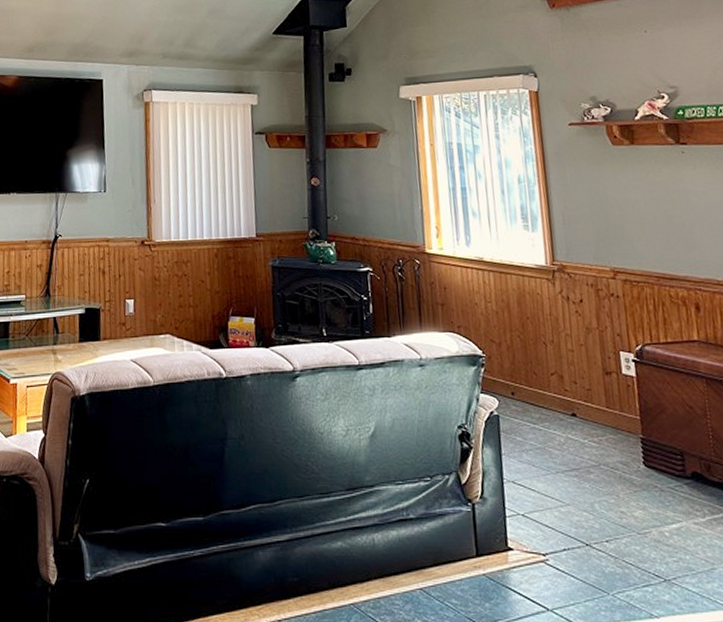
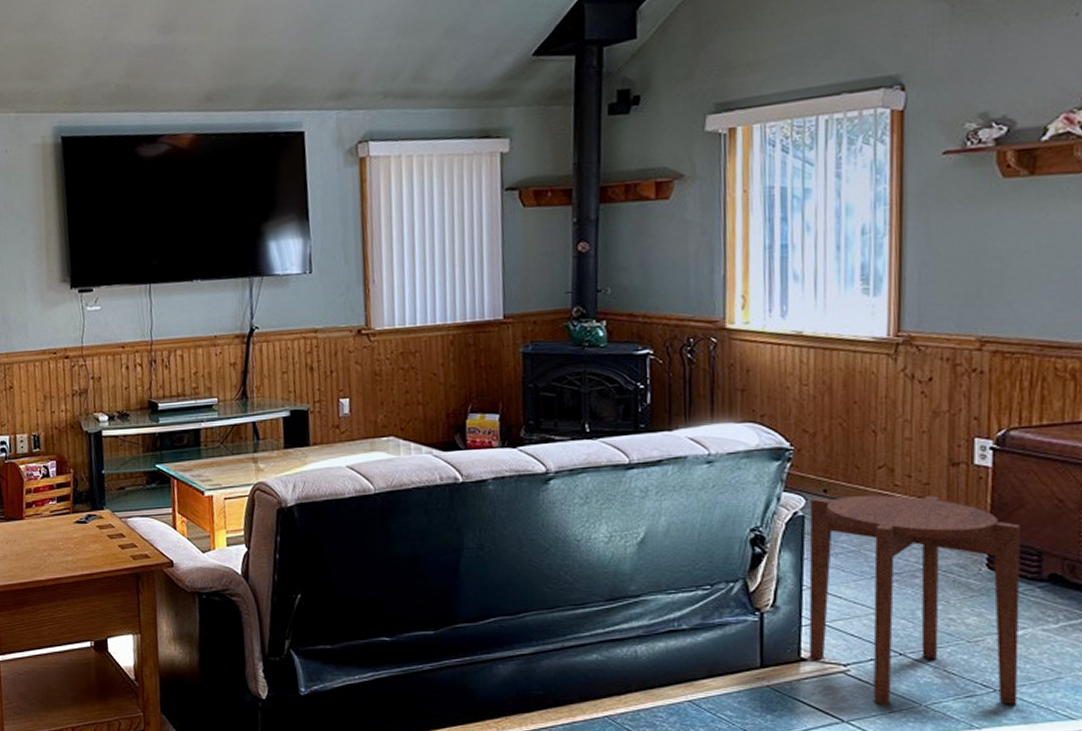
side table: none [502,398,685,595] -> present [808,495,1022,706]

